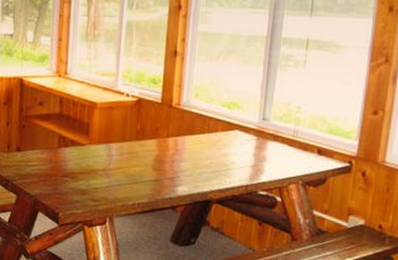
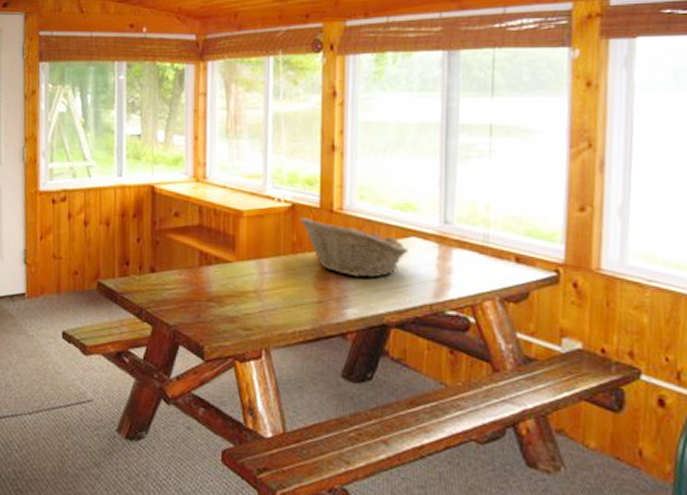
fruit basket: none [143,110,232,163] -> present [299,217,409,278]

